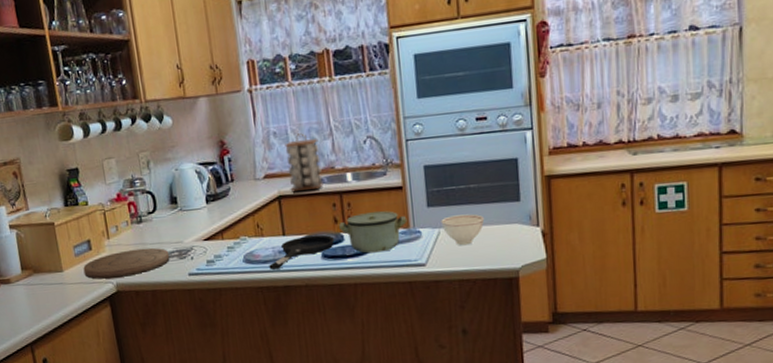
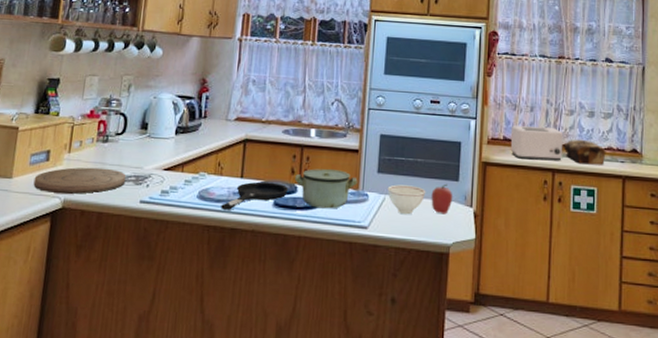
spice rack: present [285,133,323,192] -> none [257,85,292,140]
fruit: none [491,206,516,239] -> present [431,183,453,215]
toaster: none [576,122,642,165] -> present [510,126,564,161]
bread loaf: none [642,129,696,159] -> present [563,139,606,165]

